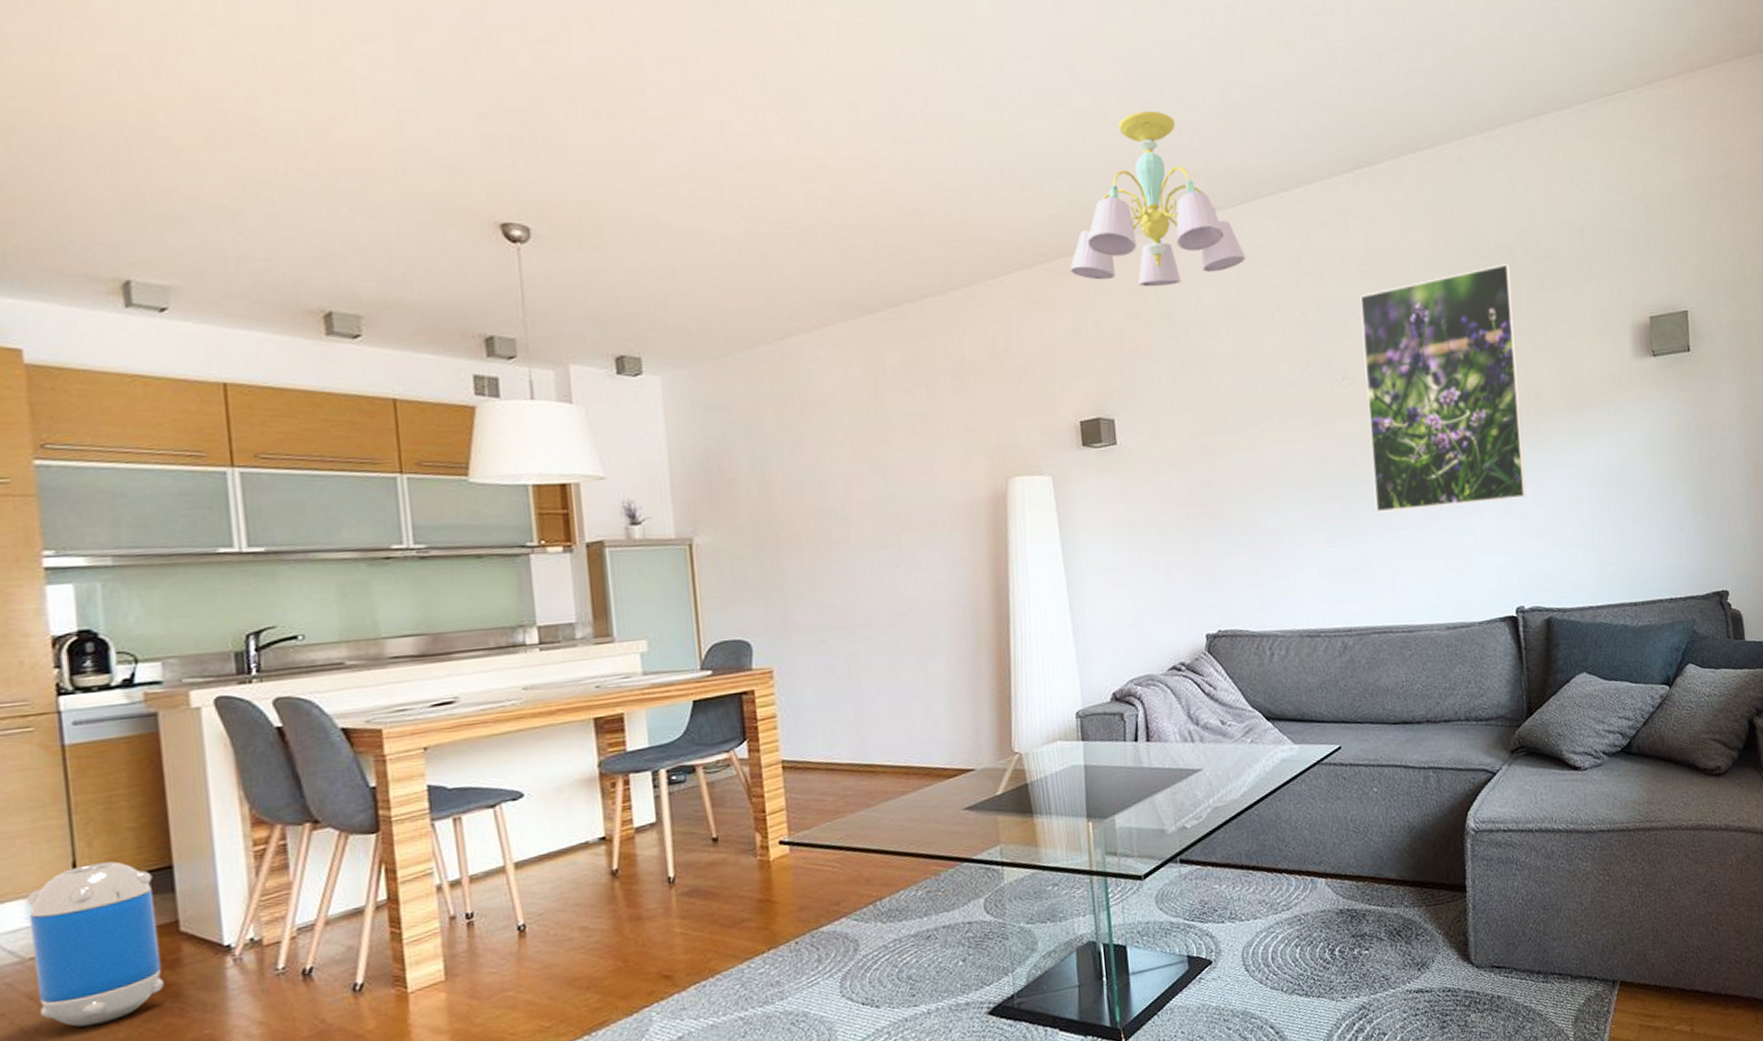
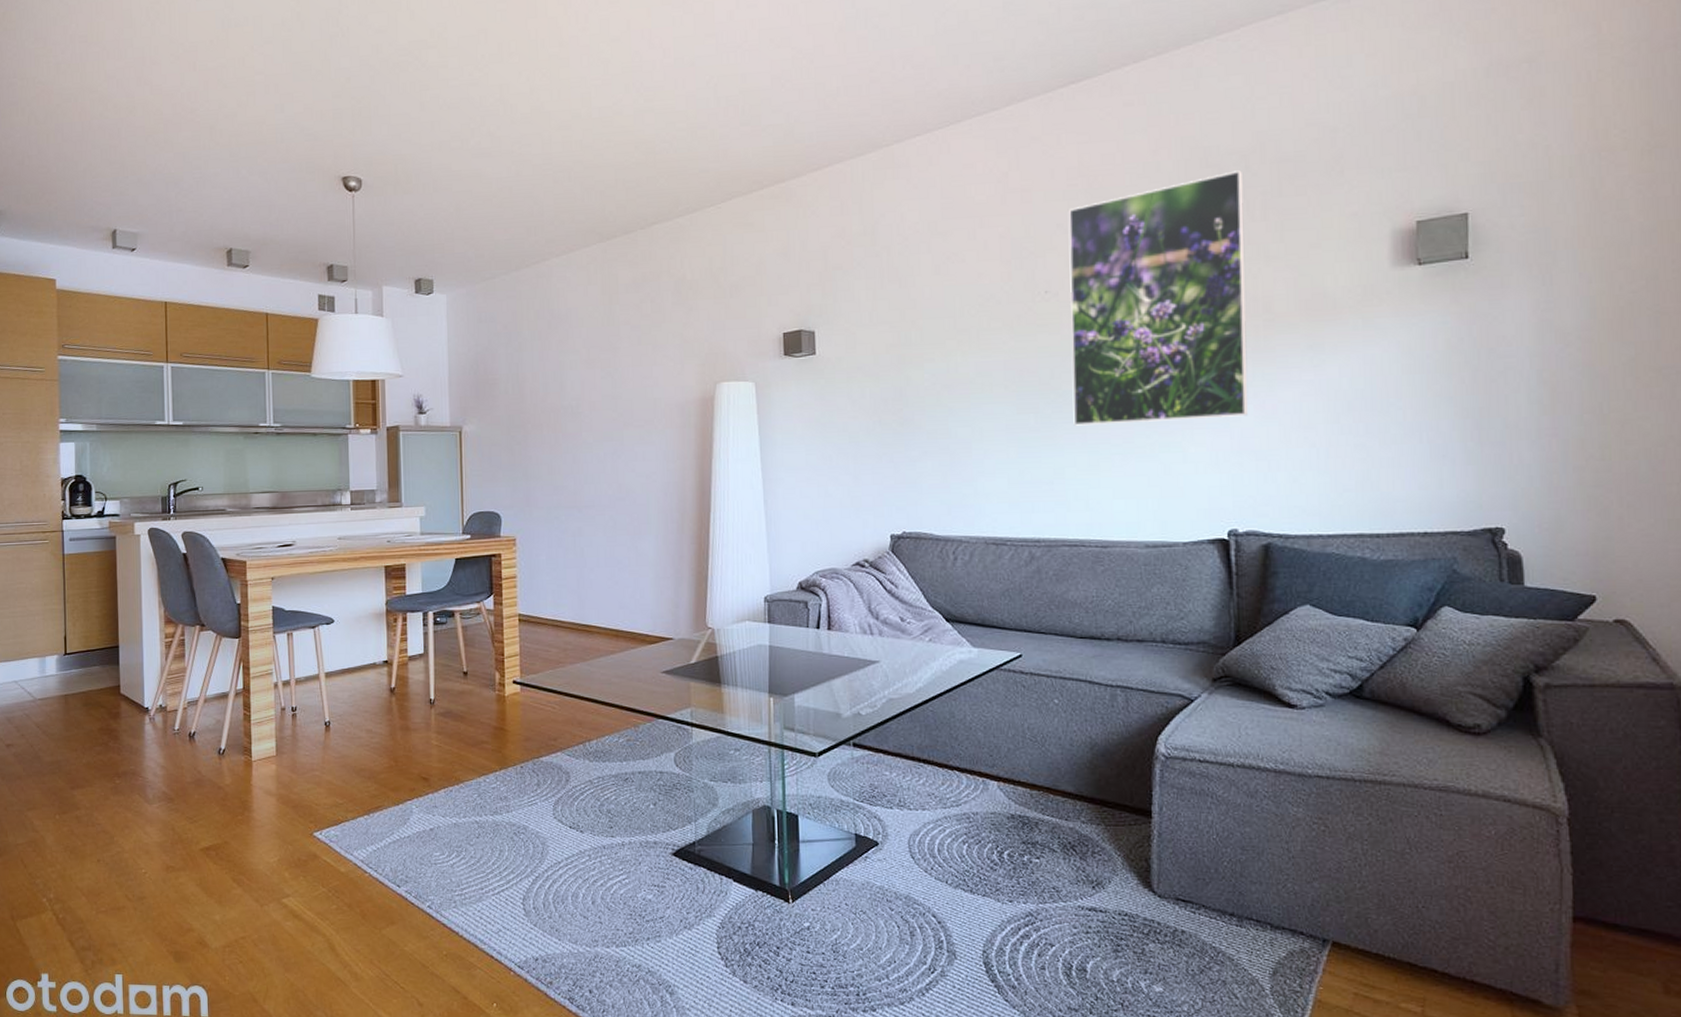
trash can: present [26,861,164,1028] -> none [39,638,110,752]
chandelier: present [1069,110,1246,287] -> none [781,43,951,209]

